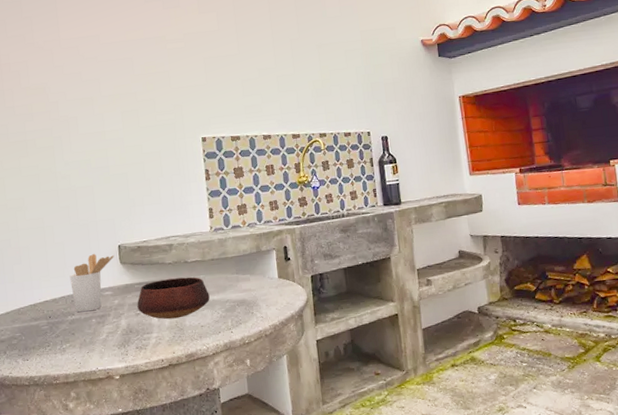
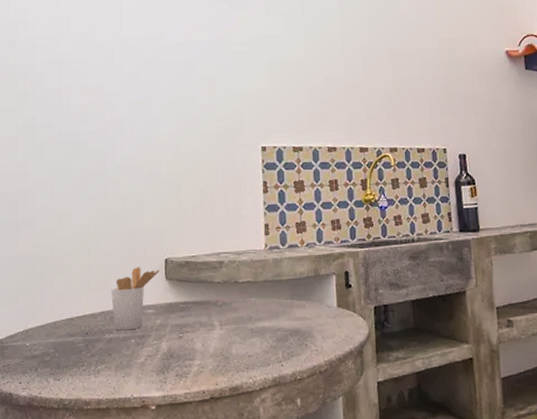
bowl: present [137,277,210,320] -> none [180,299,260,346]

